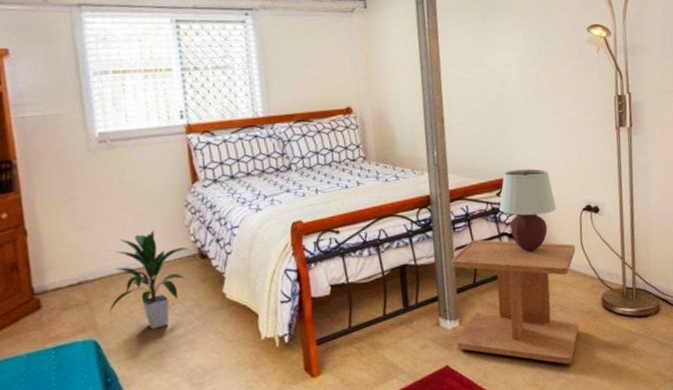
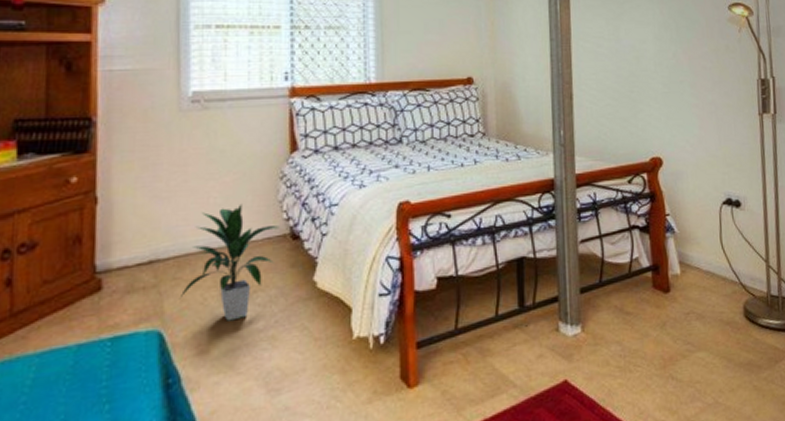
side table: present [451,239,579,365] -> none [575,232,717,385]
table lamp: present [499,168,556,252] -> none [630,154,694,249]

